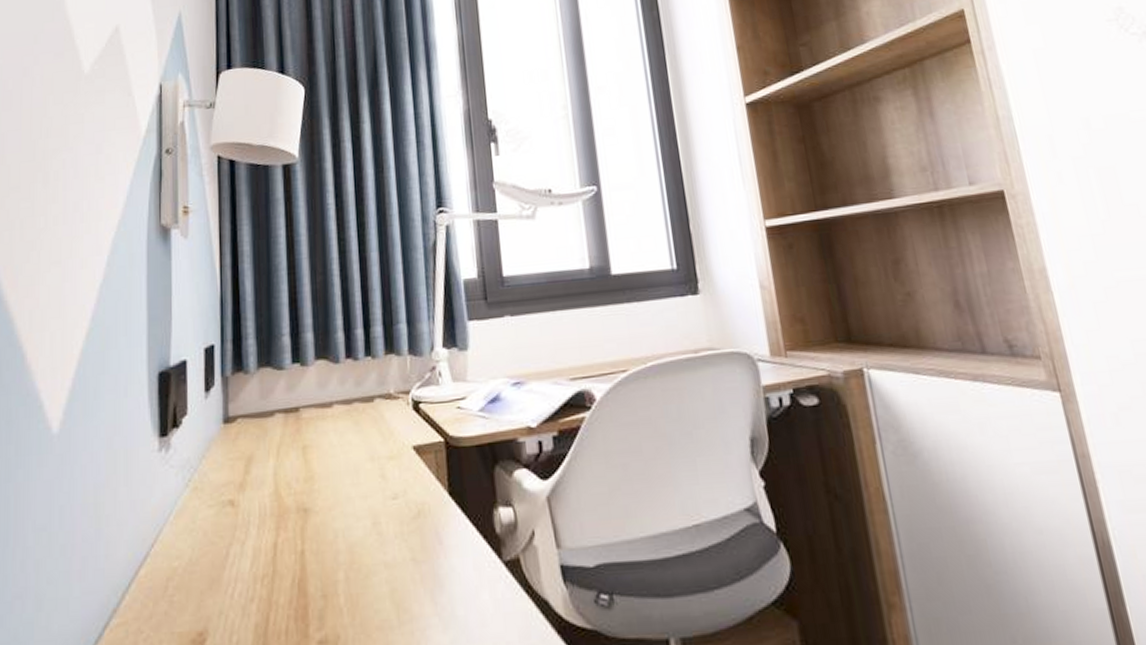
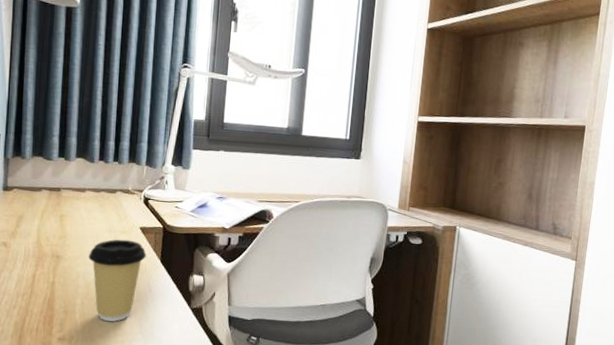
coffee cup: none [347,468,427,602] -> present [89,239,146,322]

